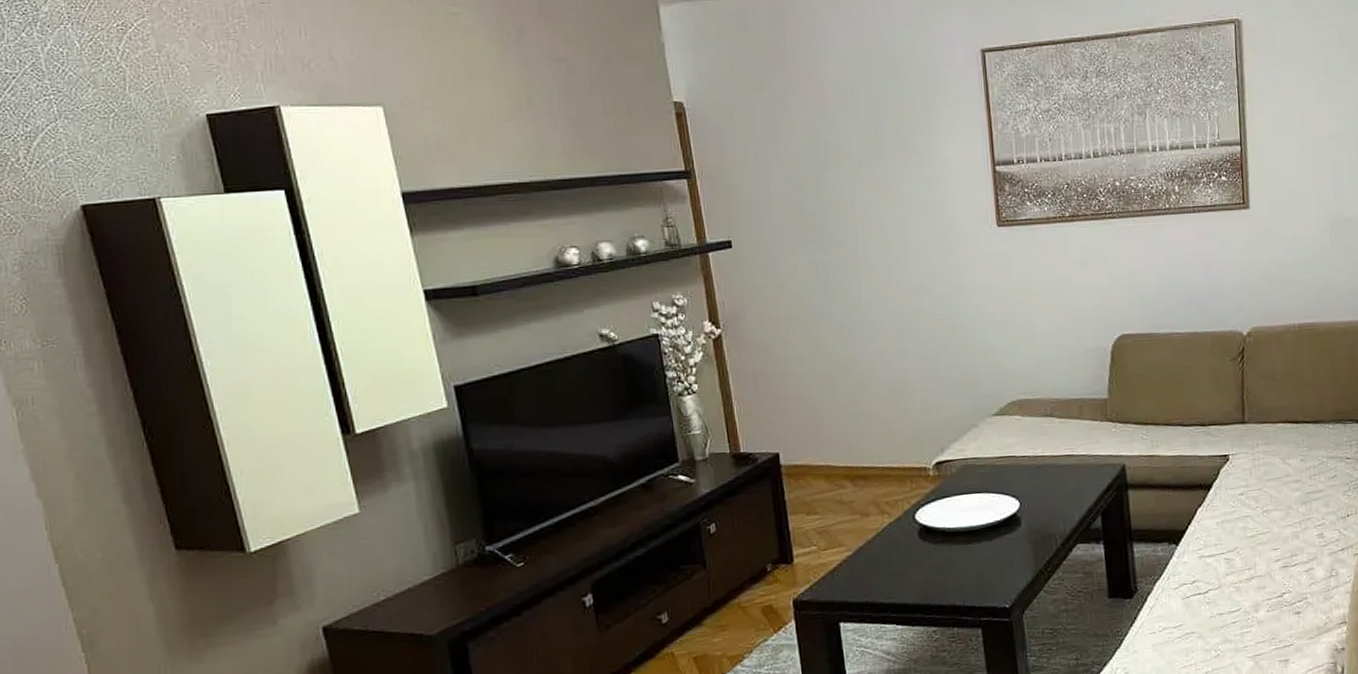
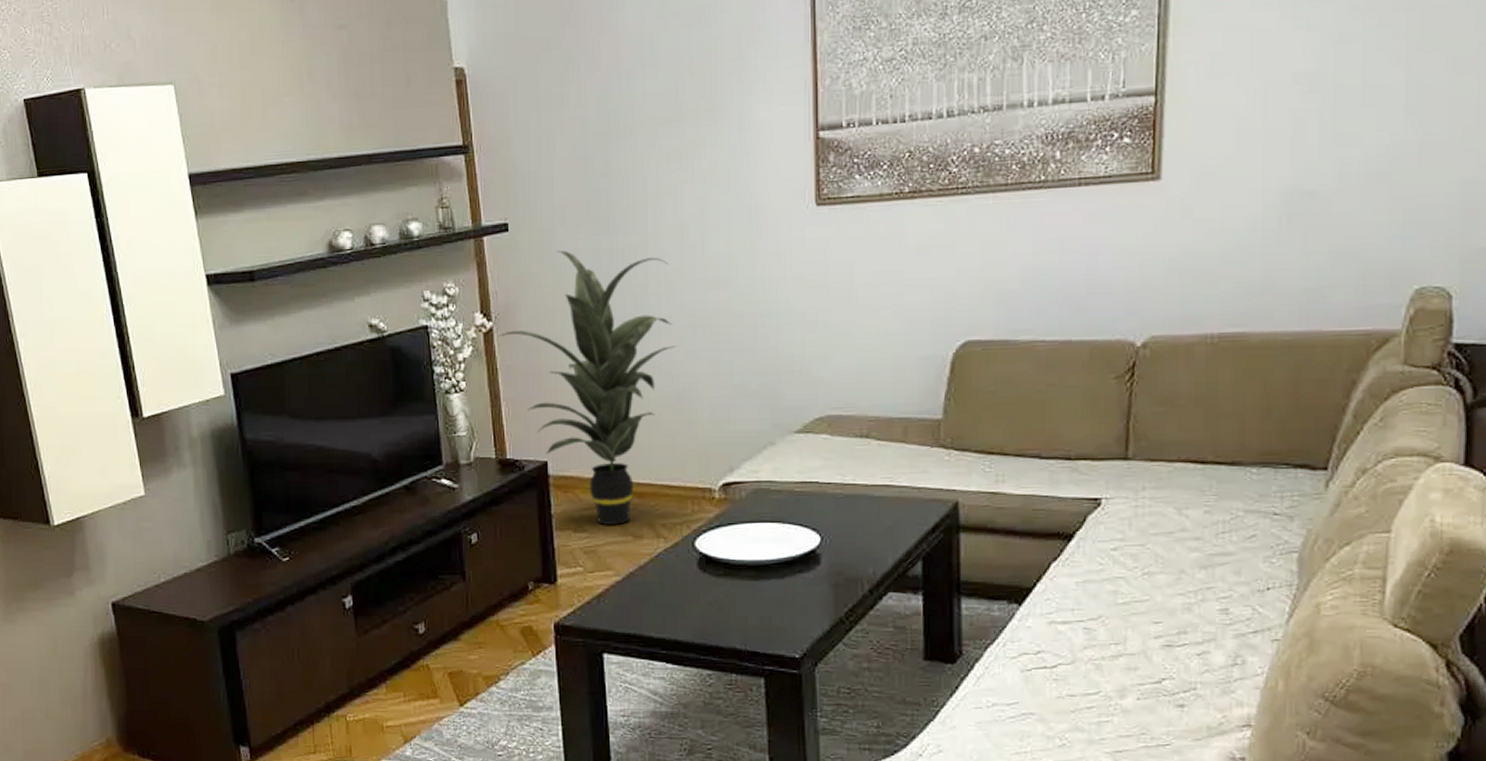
indoor plant: none [726,264,889,507] -> present [497,250,676,525]

